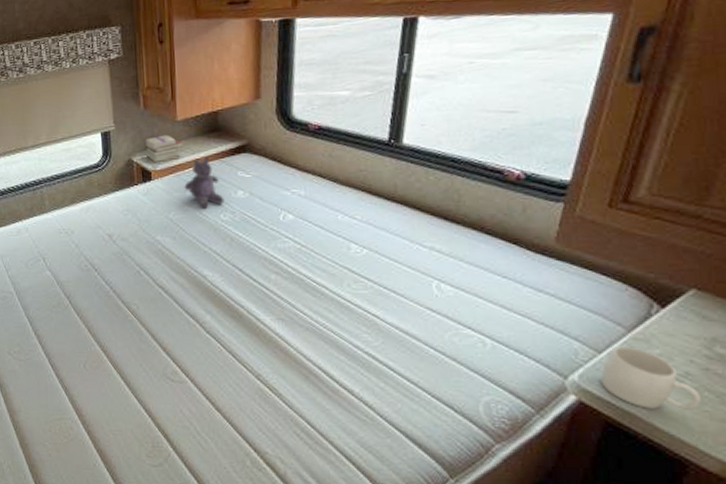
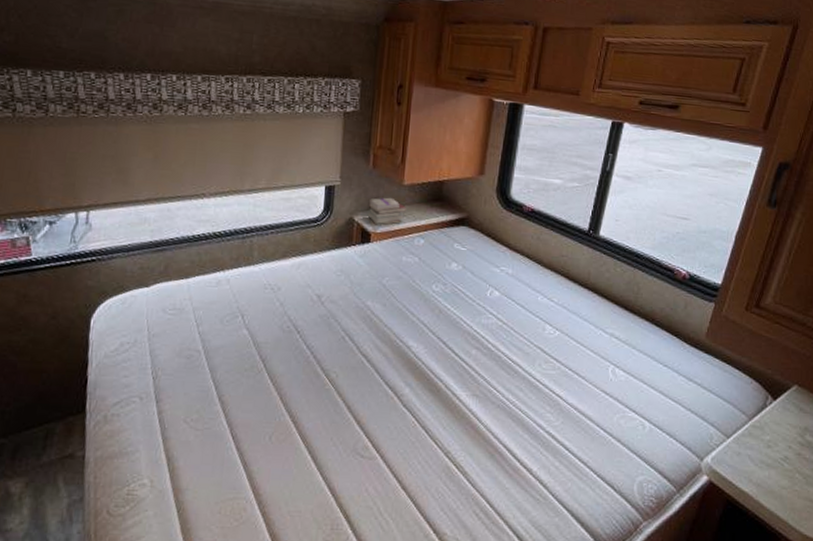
stuffed animal: present [184,157,225,208] -> none [401,225,438,277]
mug: present [600,346,701,410] -> none [727,432,793,489]

